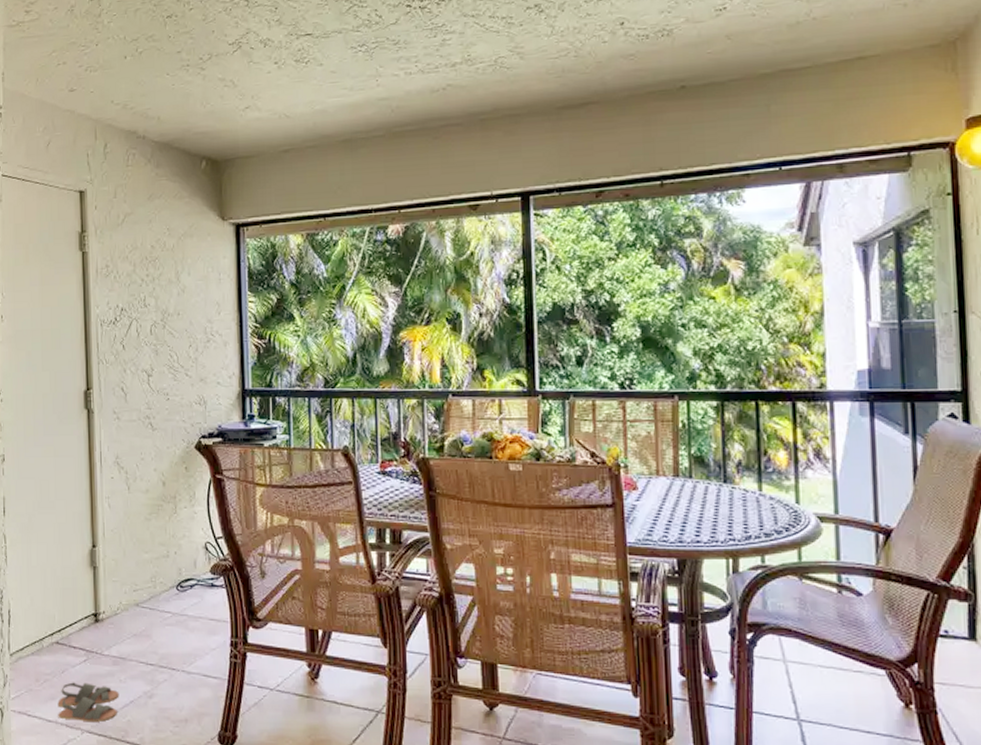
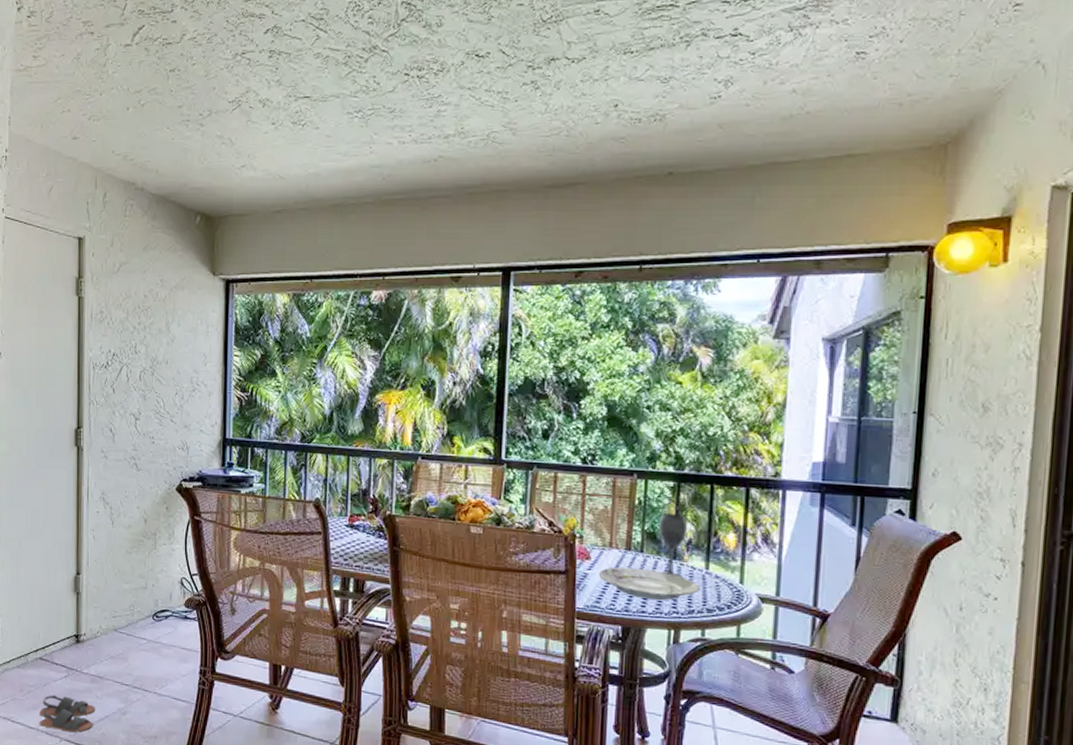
plate: none [647,495,755,529] -> present [598,567,700,601]
wine glass: none [706,435,737,502] -> present [659,513,688,578]

